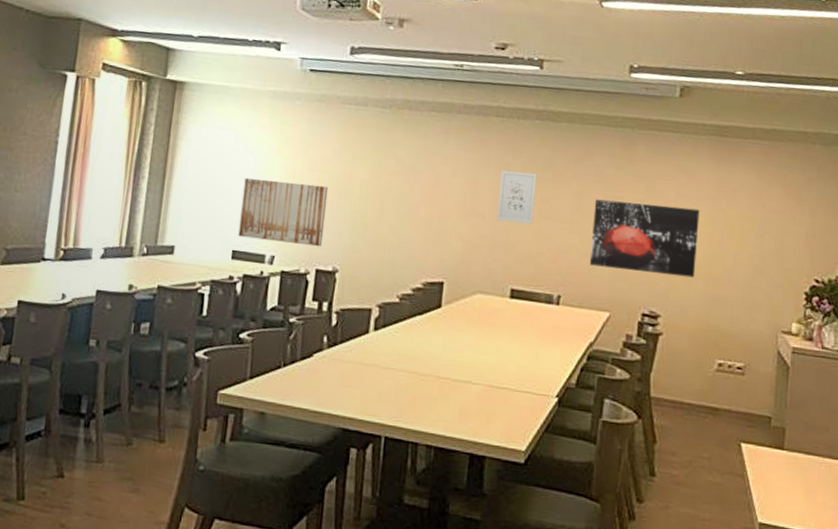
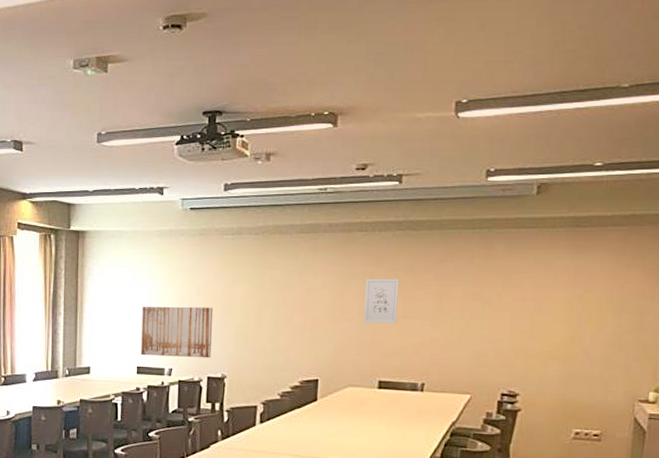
wall art: present [589,199,700,278] -> none [450,296,557,359]

